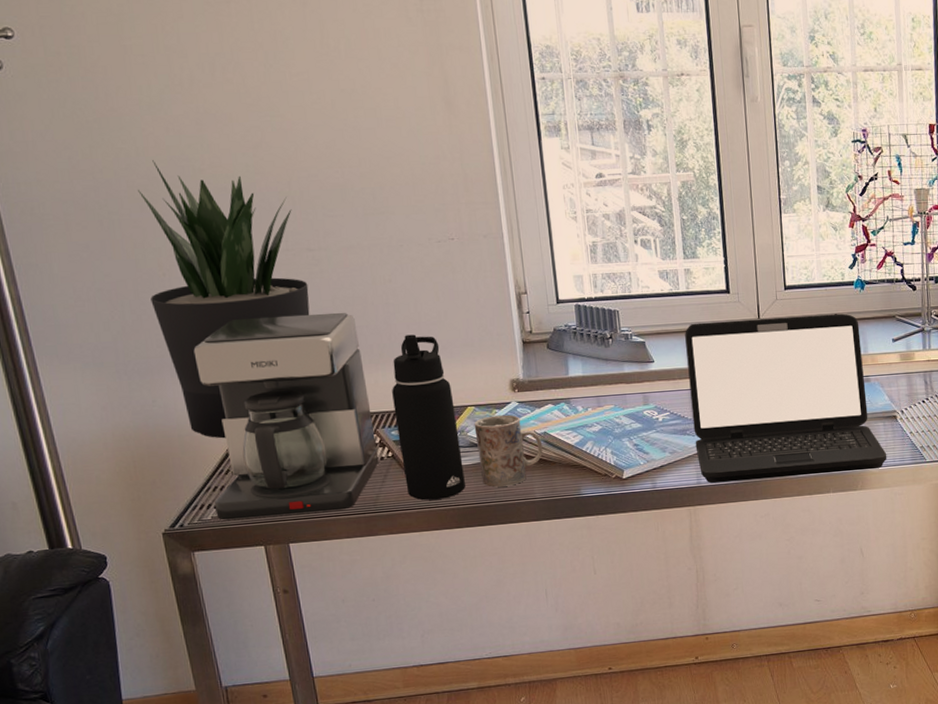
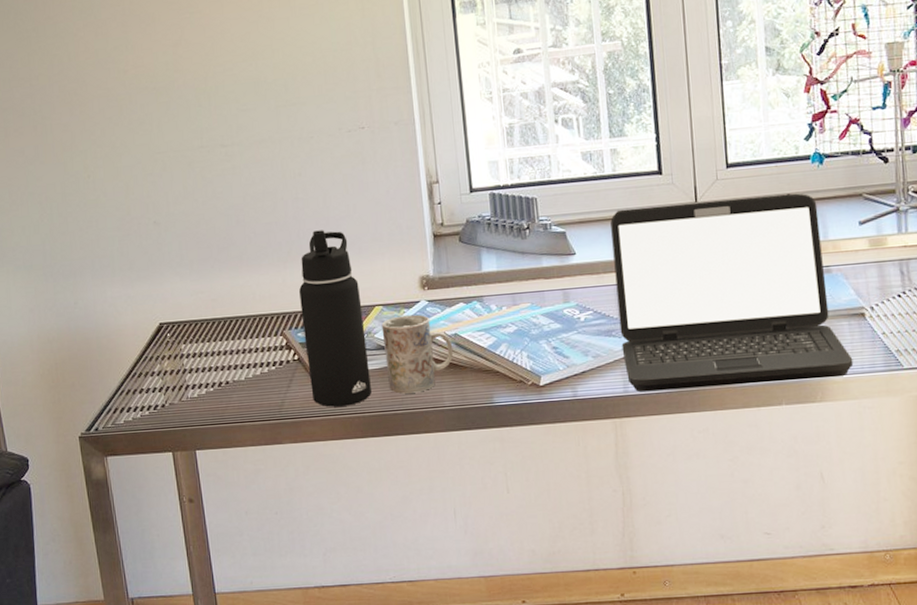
planter: present [138,160,310,439] -> none [69,64,222,341]
coffee maker: present [193,312,379,520] -> none [113,209,285,425]

